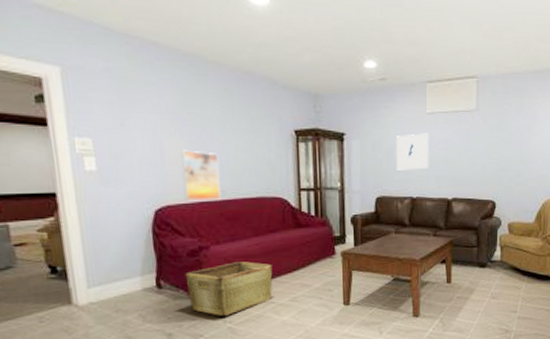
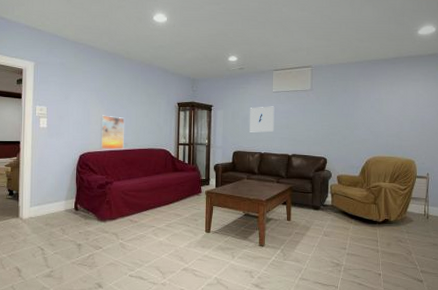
hamper: present [185,262,274,317] -> none [94,194,156,235]

